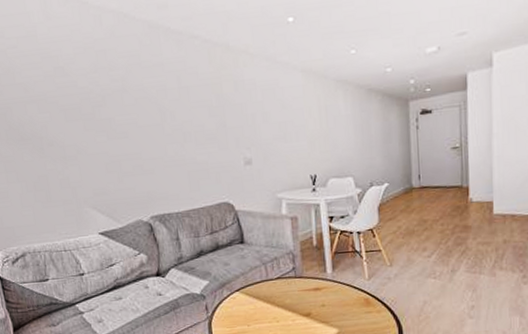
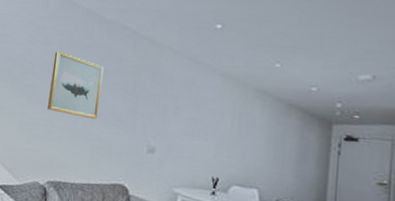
wall art: none [124,75,187,144] -> present [47,51,104,120]

